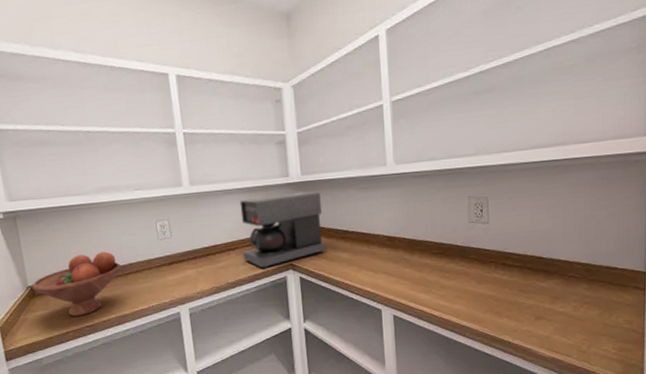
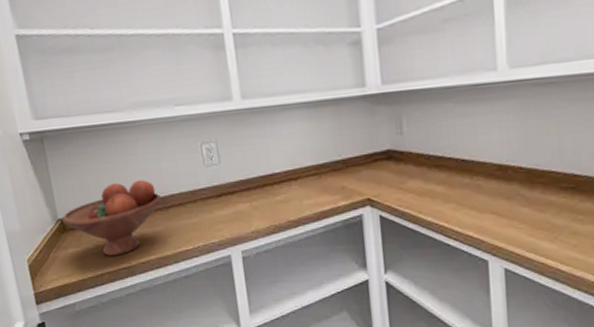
coffee maker: present [239,191,326,269] -> none [302,106,414,205]

